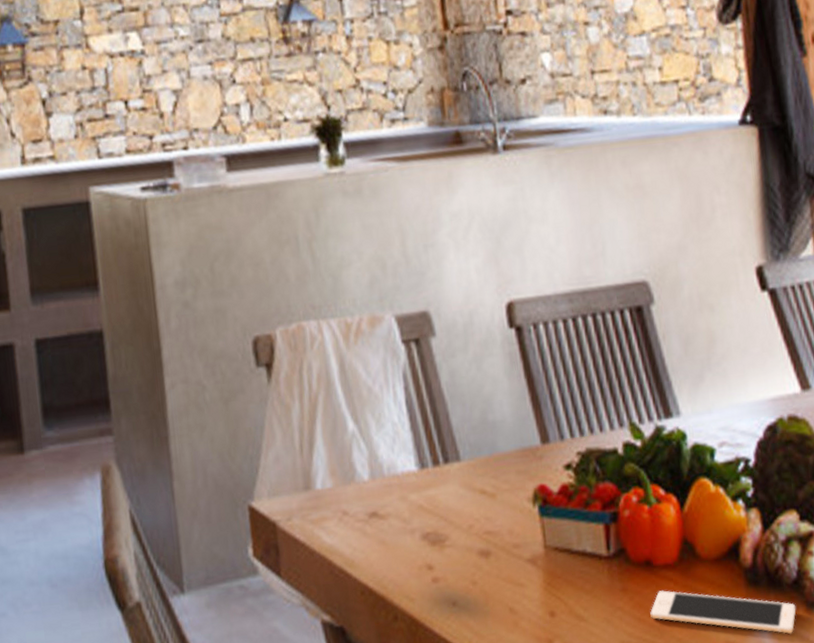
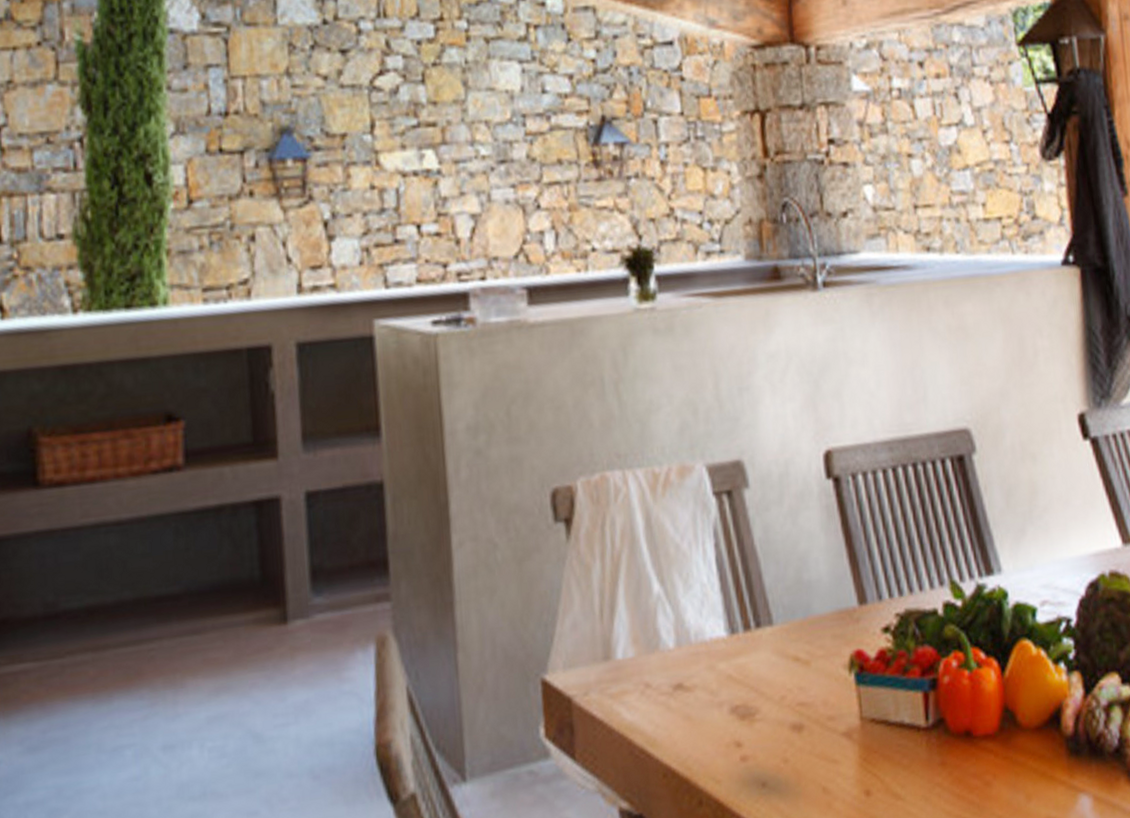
cell phone: present [650,590,797,635] -> none [970,763,1118,808]

